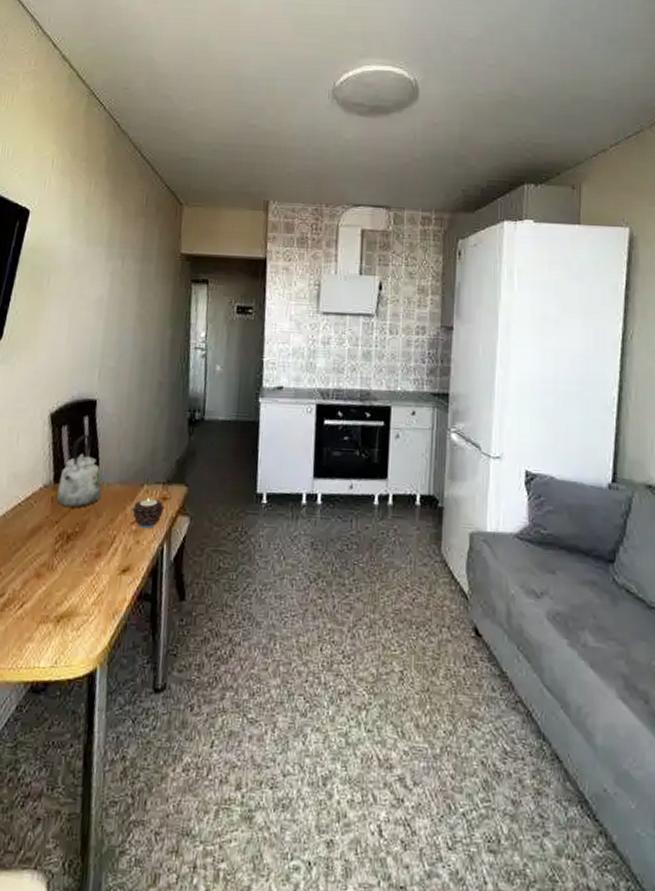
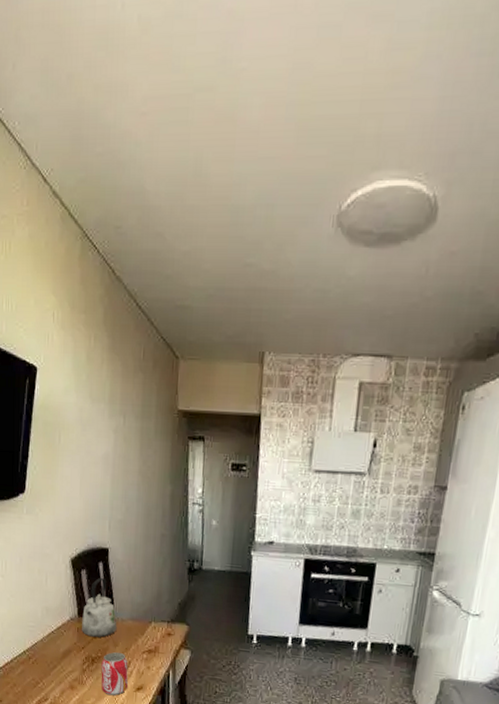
beverage can: none [77,524,113,583] -> present [101,652,128,696]
candle: present [132,498,165,529] -> none [143,633,170,658]

